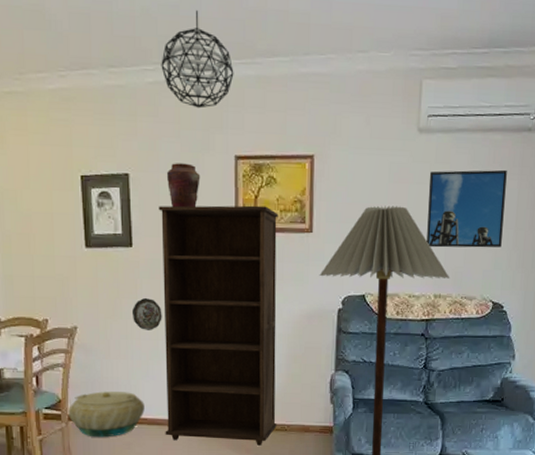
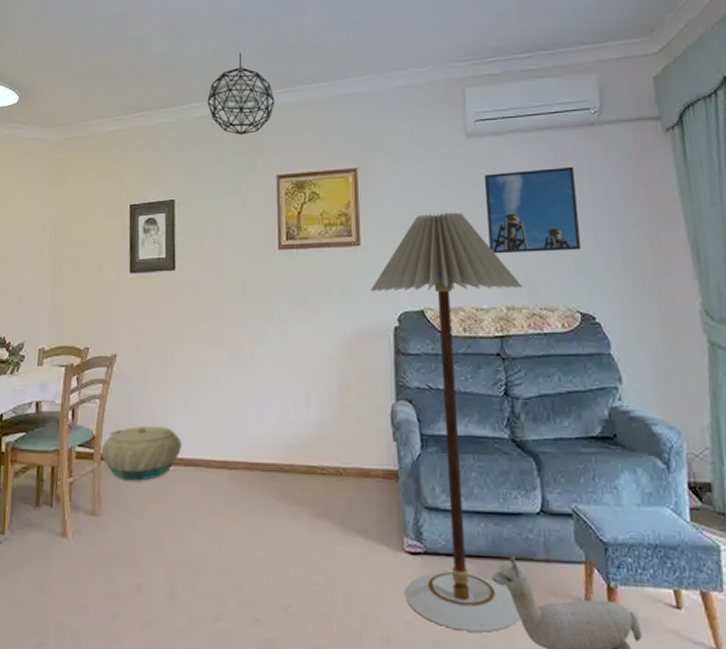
decorative plate: present [131,298,162,330] -> none [171,322,203,357]
bookcase: present [158,205,278,446] -> none [202,221,331,494]
vase: present [166,163,200,208] -> none [210,186,243,229]

